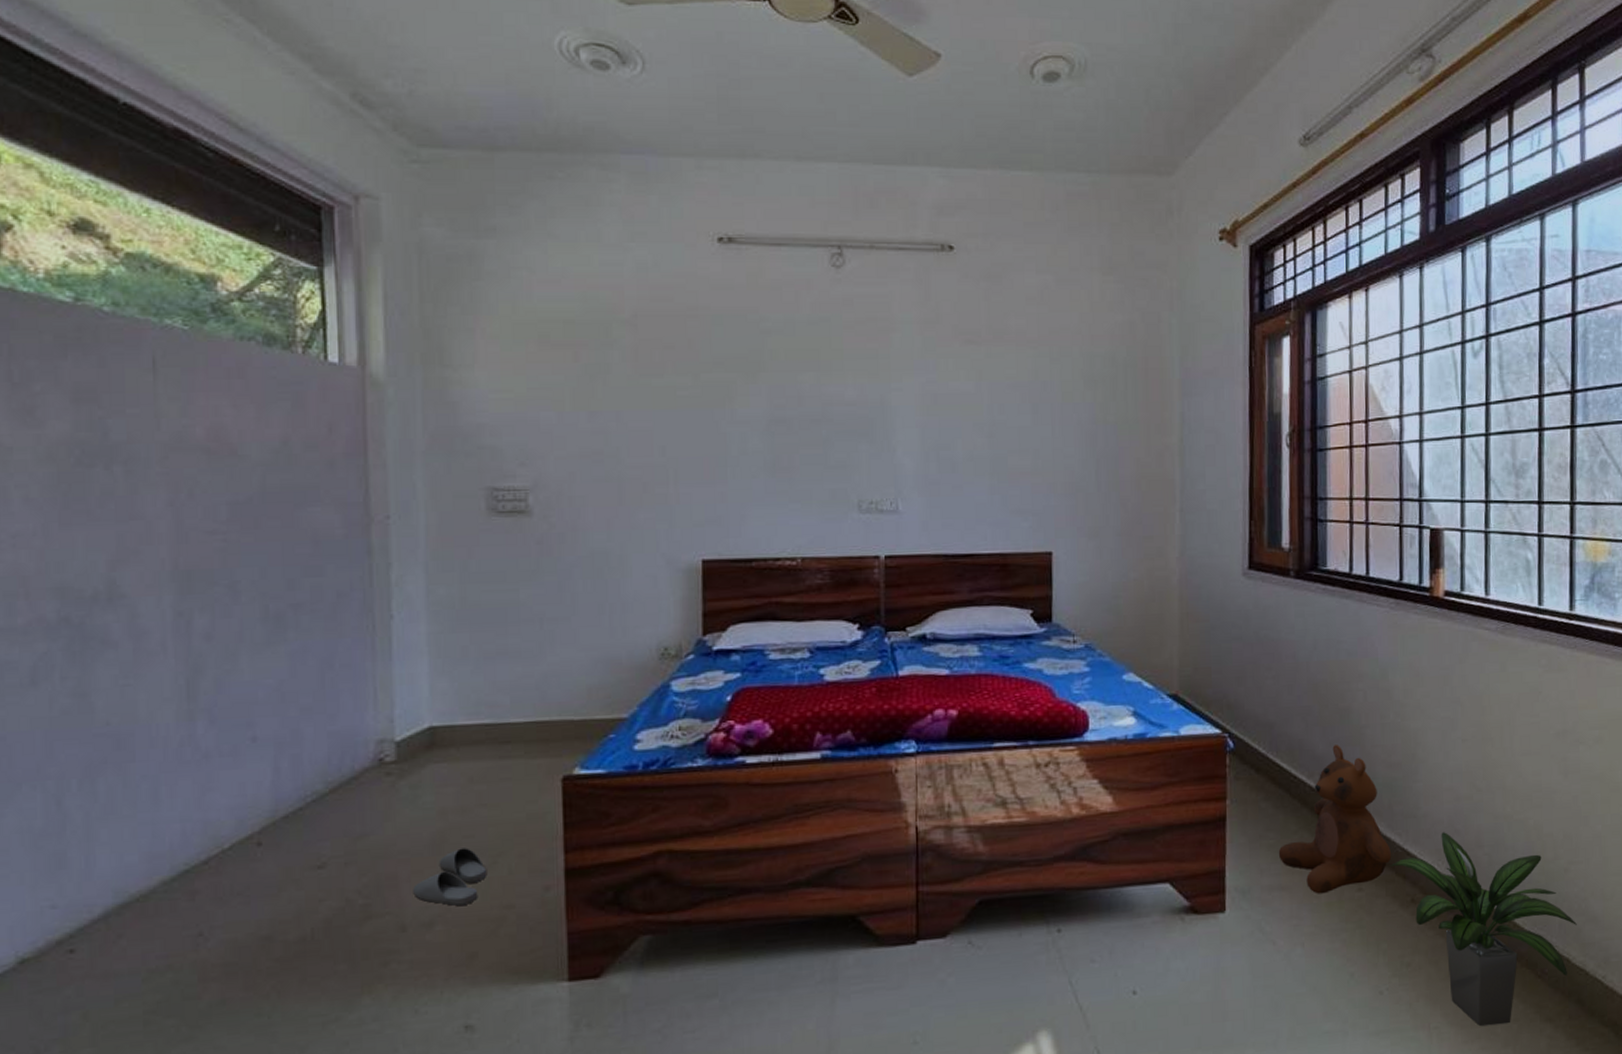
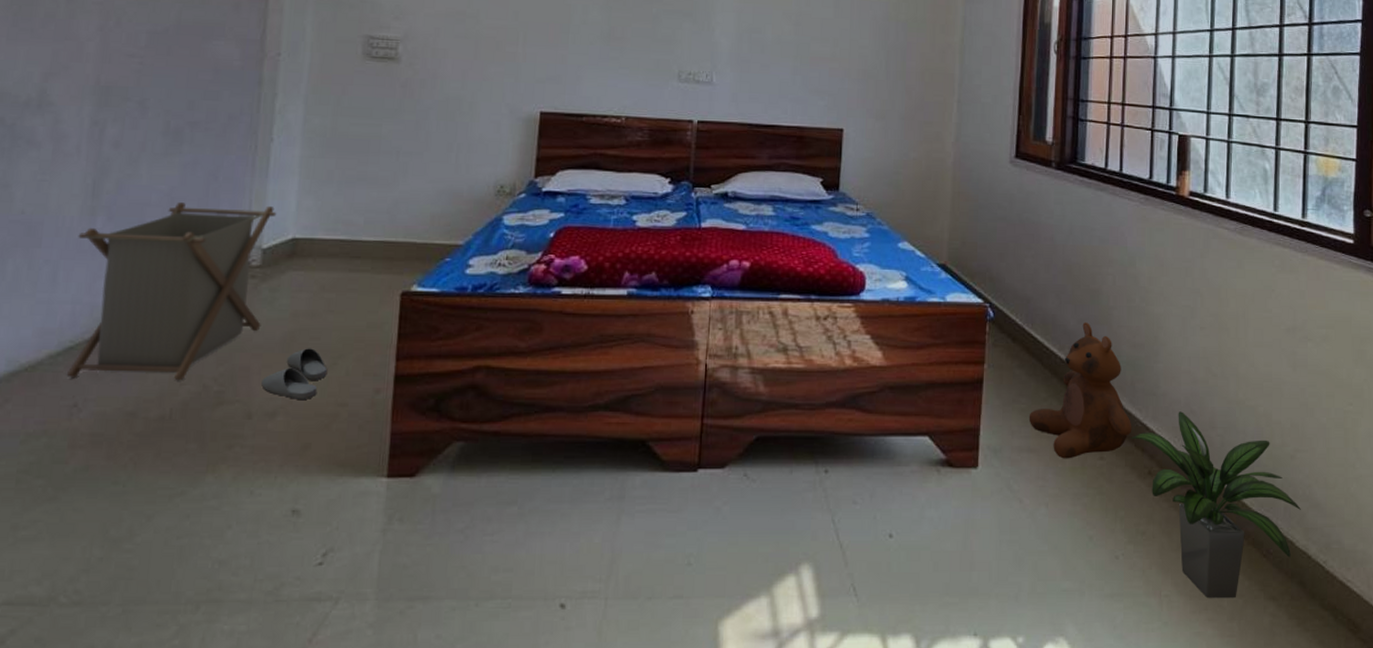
laundry basket: none [177,692,408,905] -> present [67,202,277,381]

